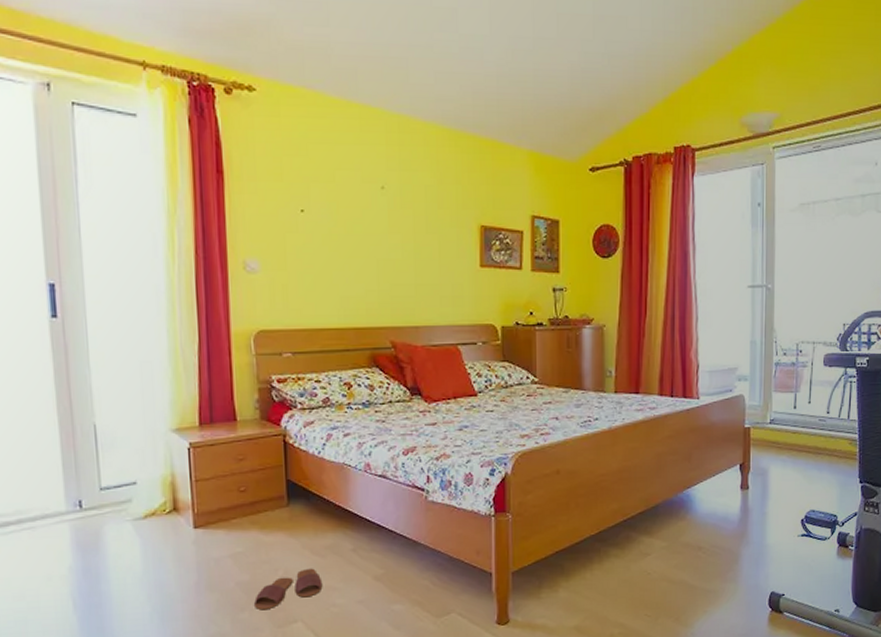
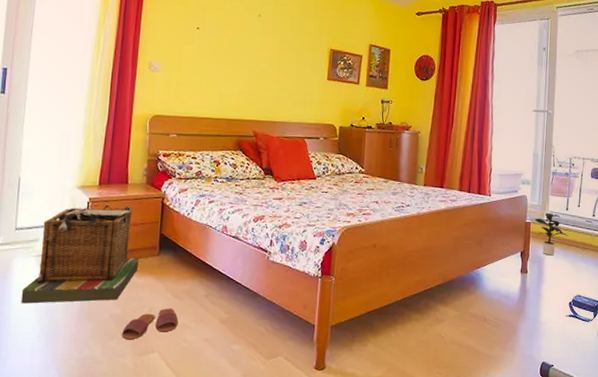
clothes hamper: none [120,449,264,579] -> present [20,204,139,304]
potted plant: none [755,414,798,466] -> present [534,213,569,256]

